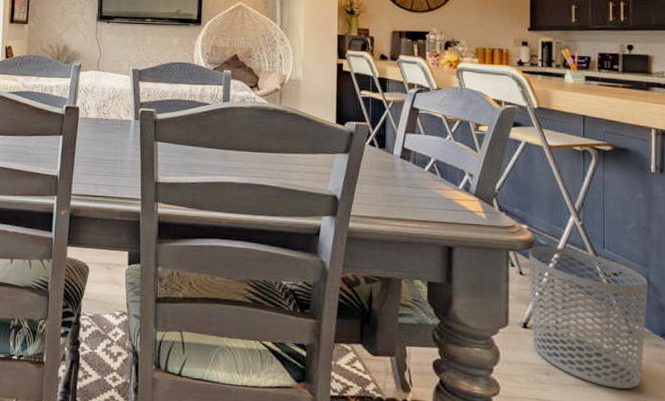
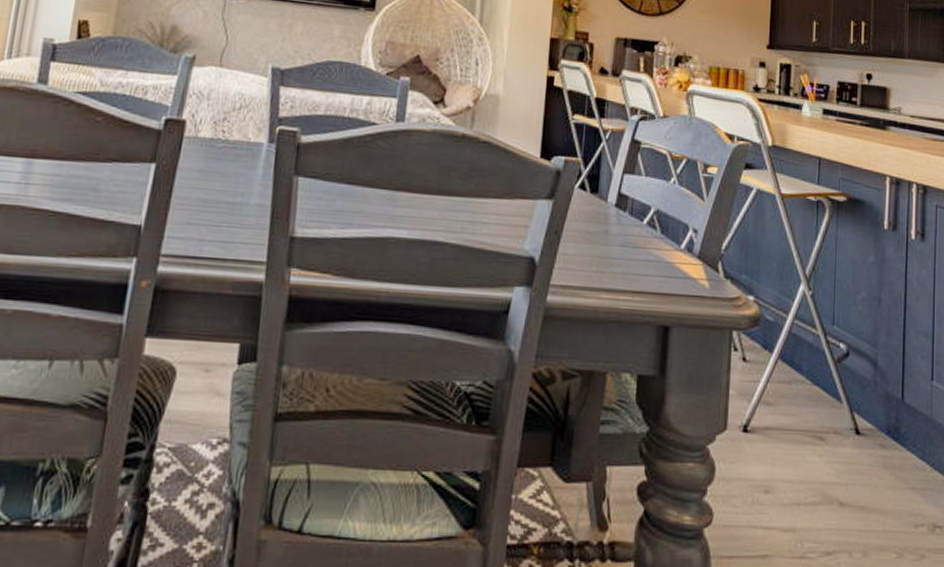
waste bin: present [528,246,648,389] -> none [752,323,876,505]

